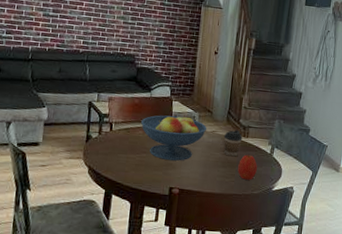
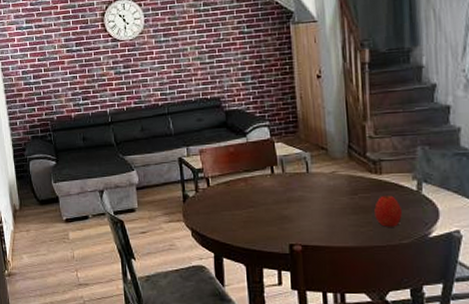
fruit bowl: present [141,114,207,161] -> none [241,156,325,212]
coffee cup: present [223,129,243,157] -> none [347,166,374,200]

